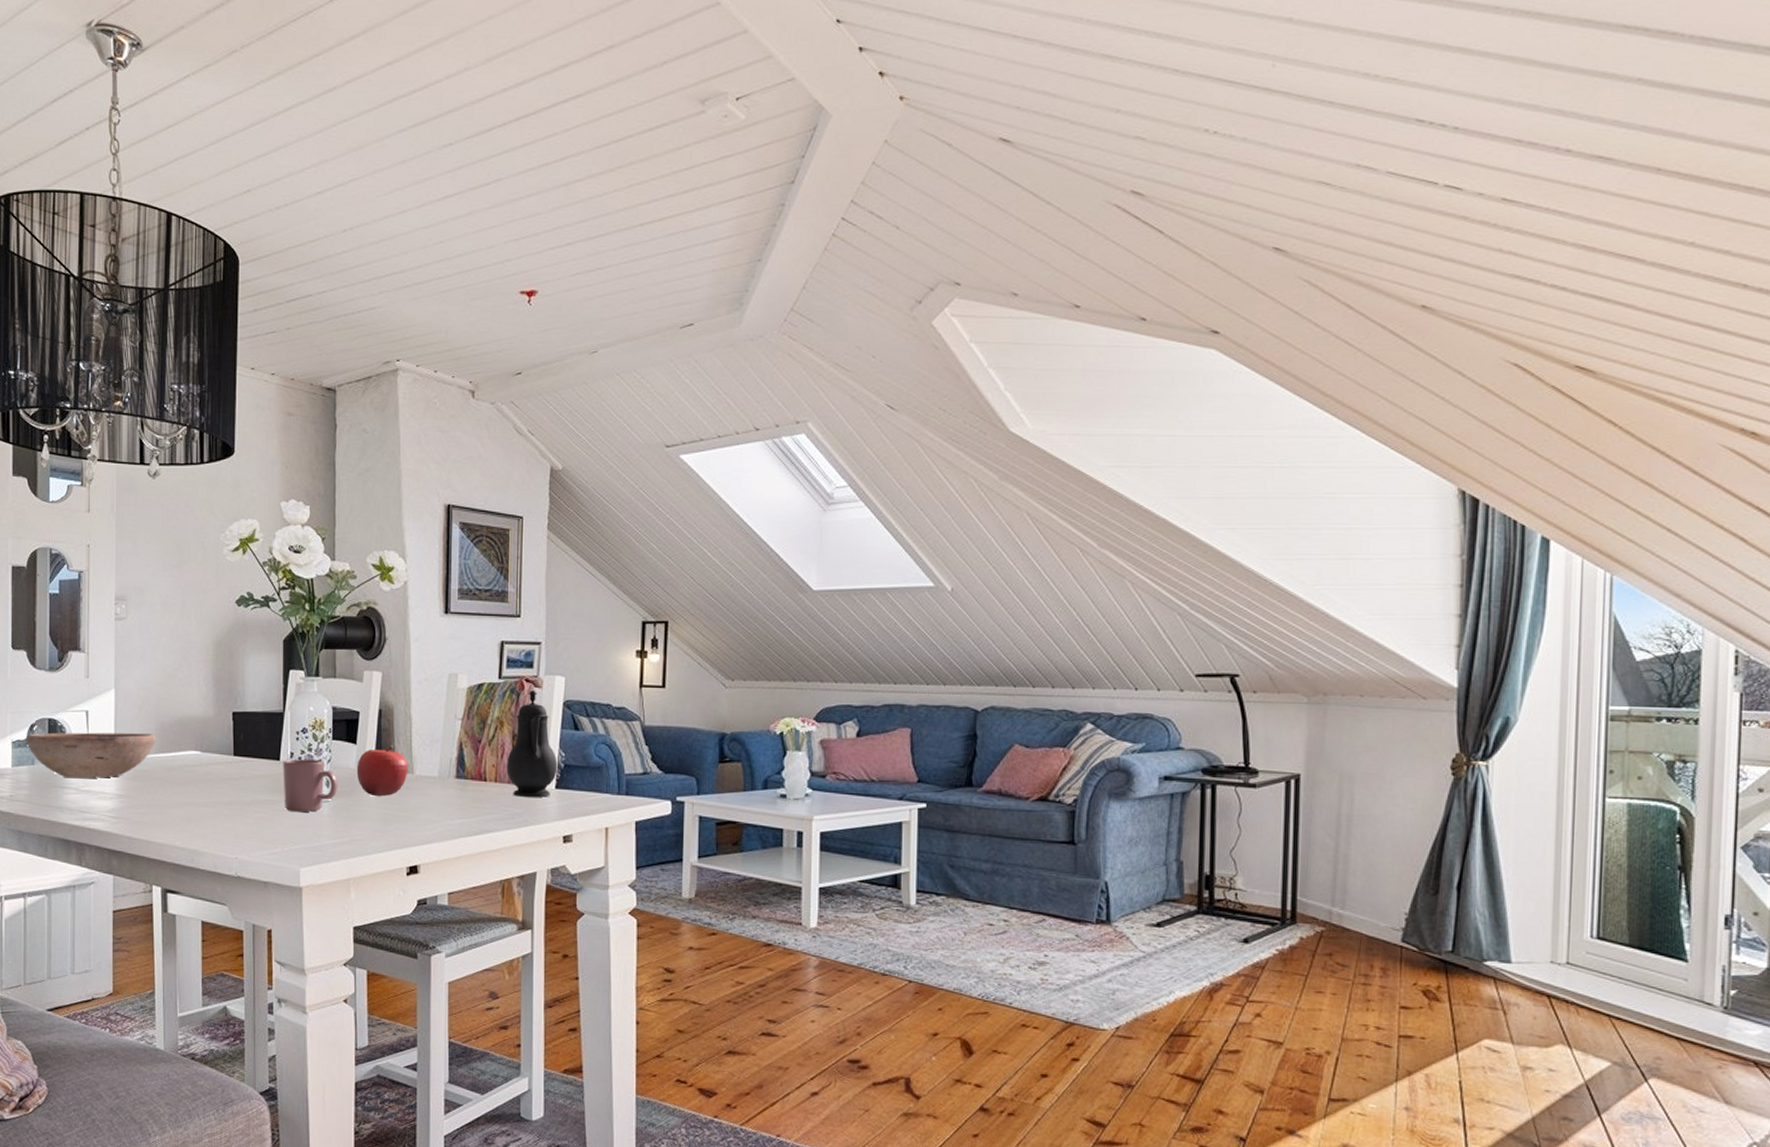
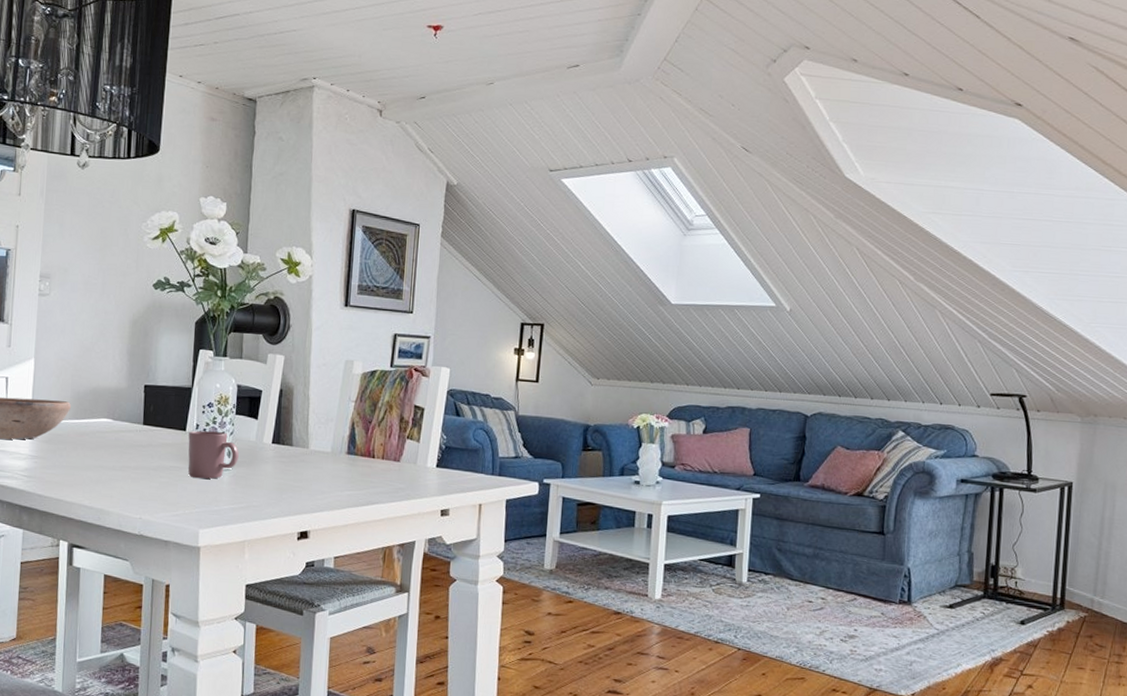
fruit: present [356,745,409,797] -> none [256,422,304,468]
coffeepot: present [506,690,558,798] -> none [393,379,440,475]

